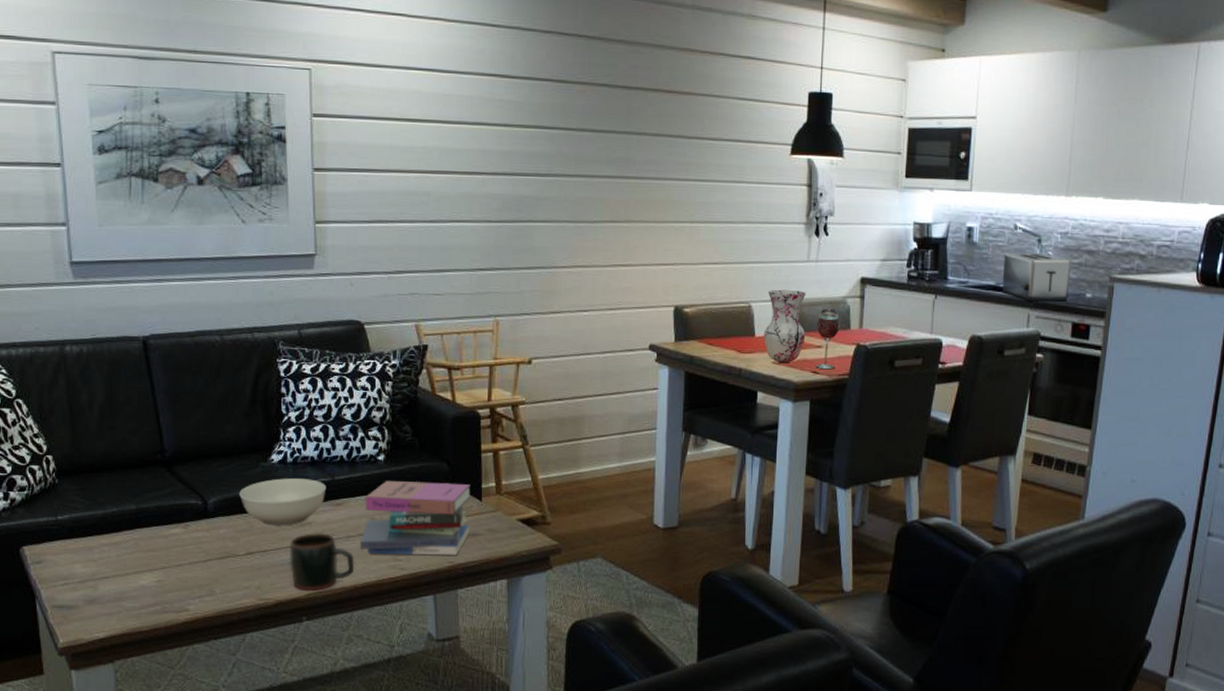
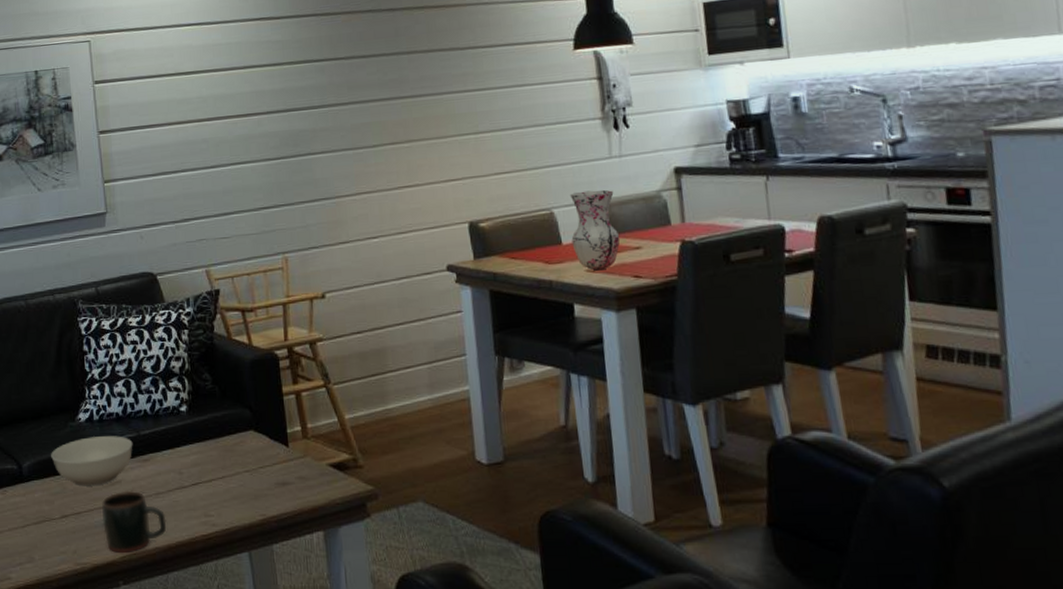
books: present [360,480,472,556] -> none [170,430,279,511]
wineglass: present [816,308,840,370] -> none [630,205,659,273]
toaster: present [1001,252,1071,303] -> none [843,113,935,171]

